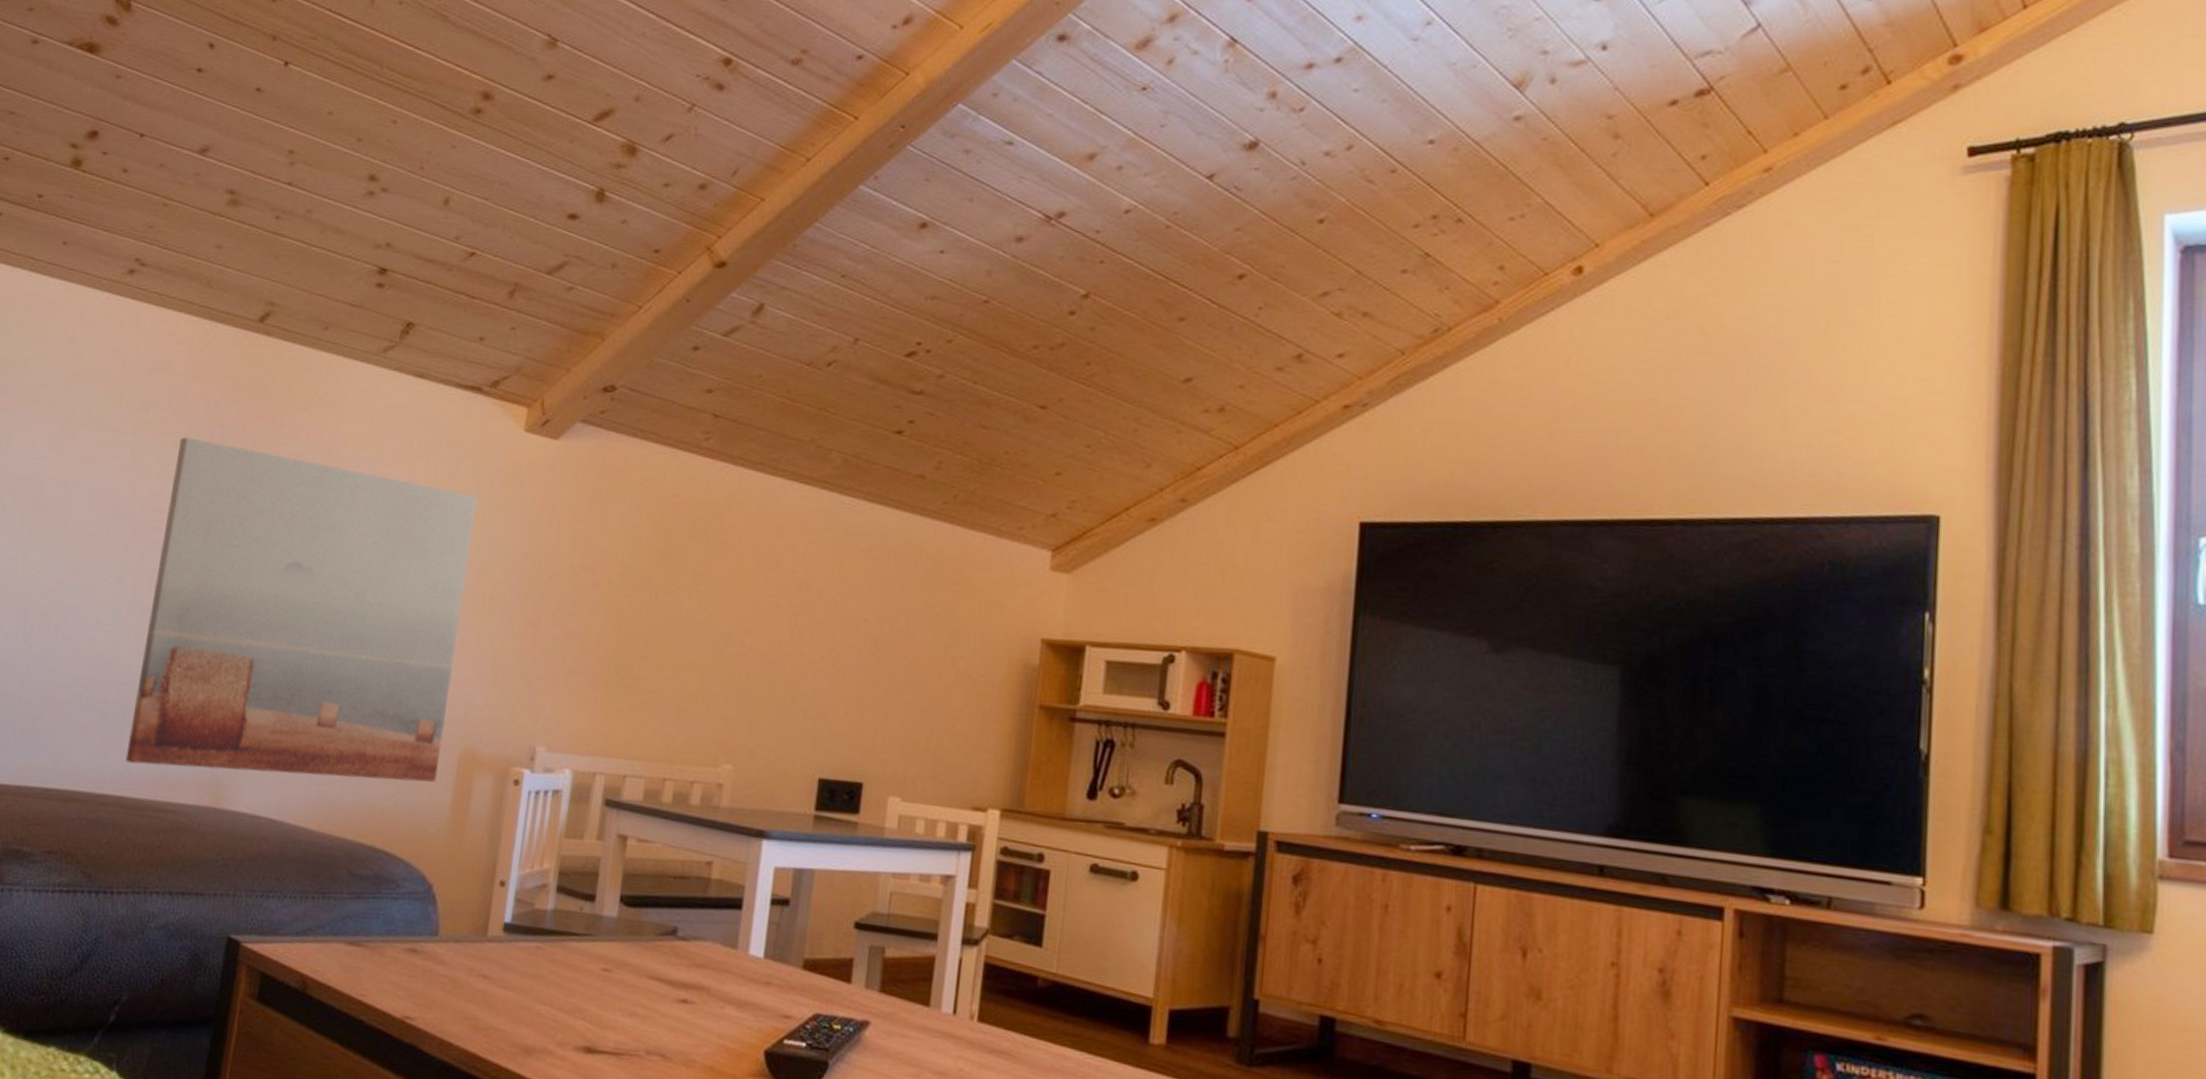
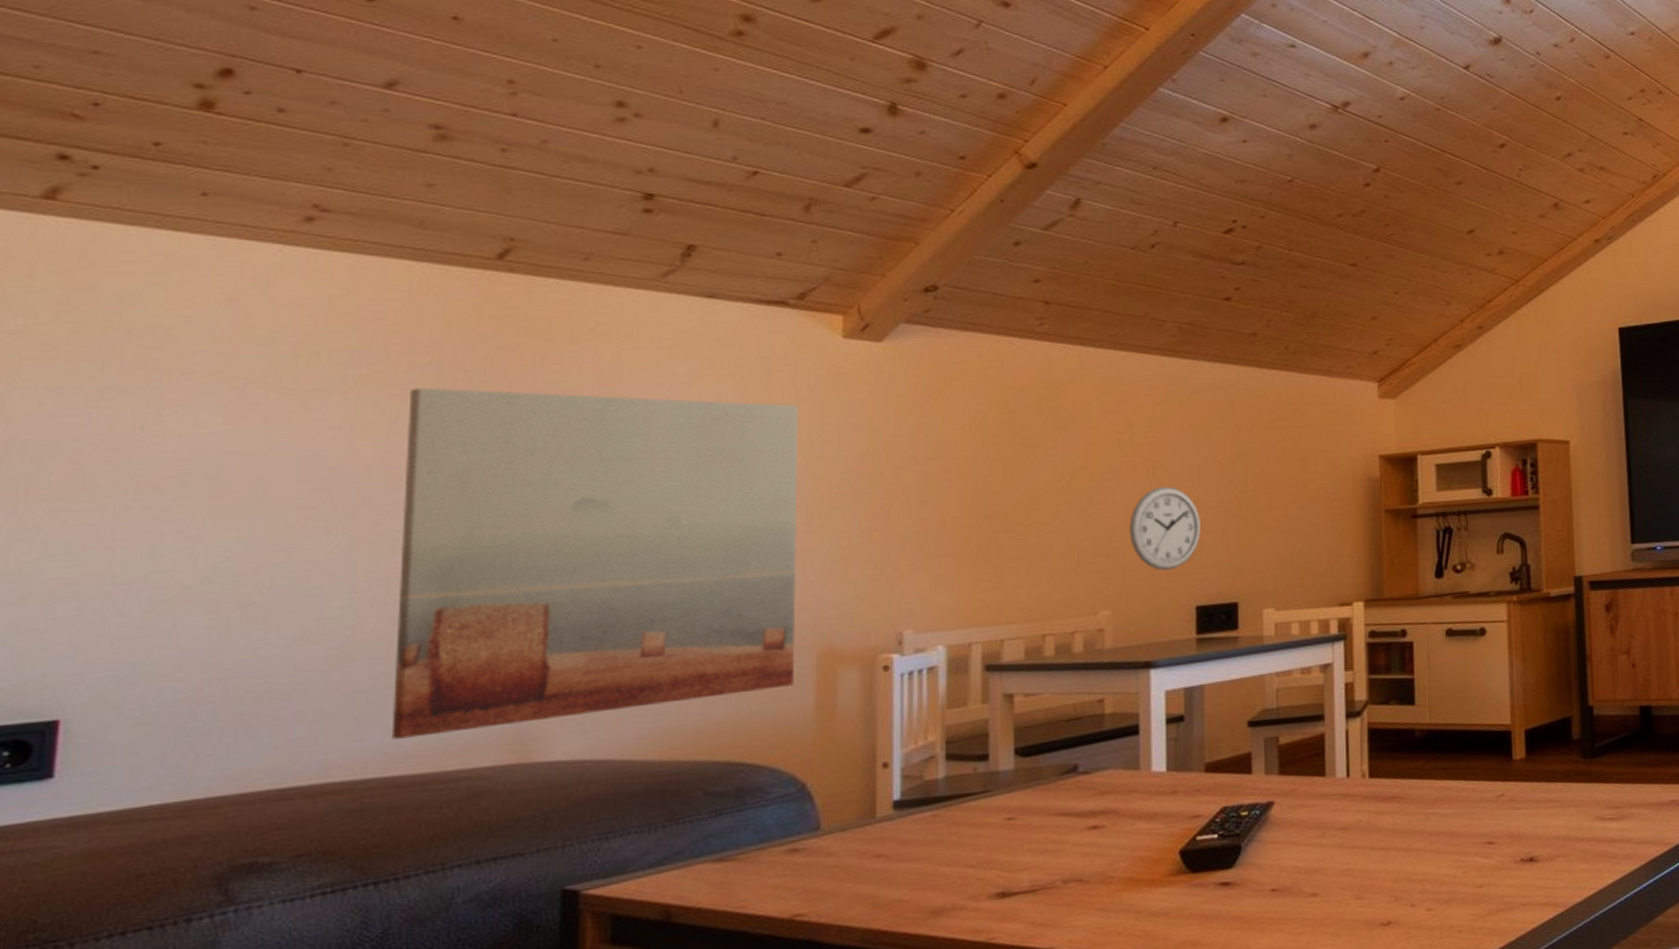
wall clock: none [762,636,837,733] -> present [1130,486,1202,571]

